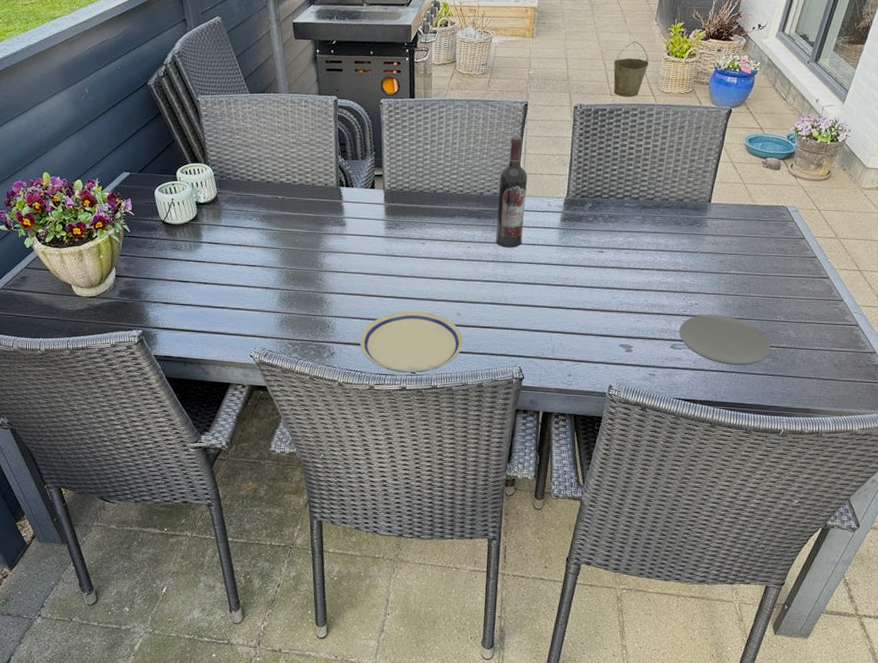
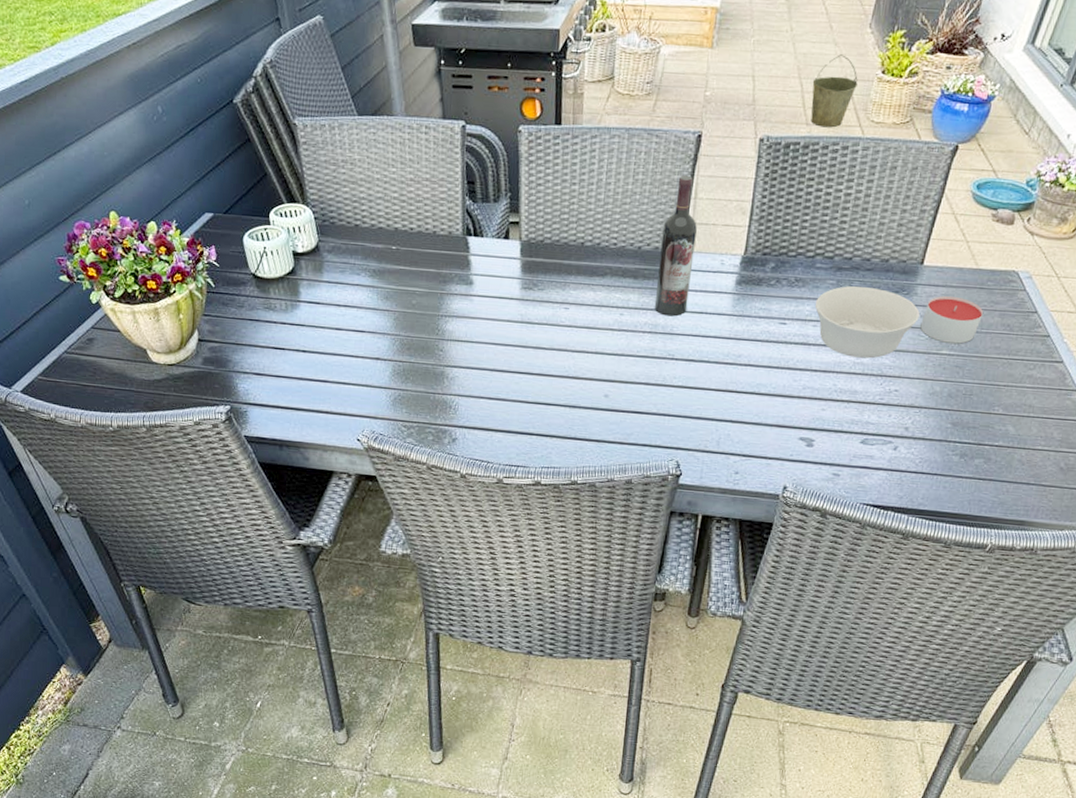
plate: present [360,311,463,373] -> none [487,390,611,465]
bowl: none [626,221,711,279] -> present [815,286,920,359]
plate: present [679,314,771,366] -> none [873,403,984,467]
candle: none [712,226,762,265] -> present [920,295,984,344]

